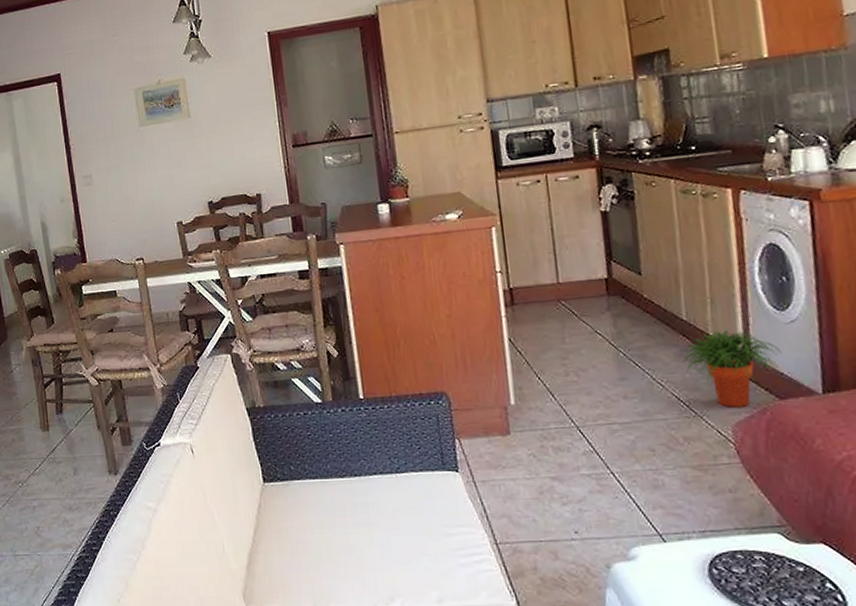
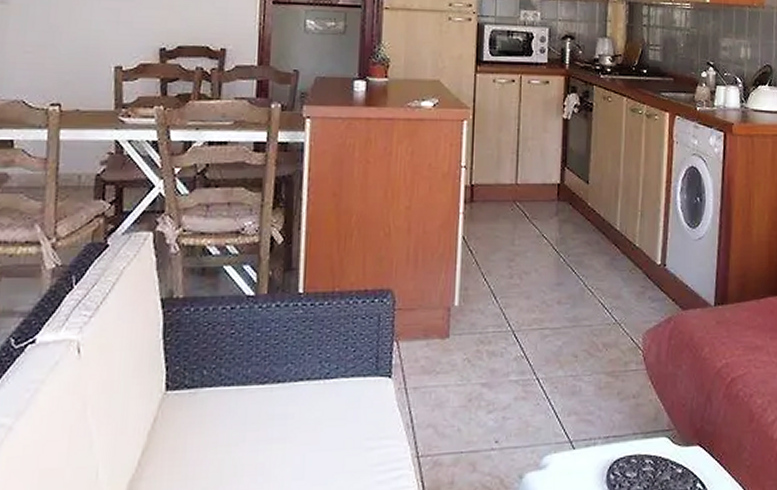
potted plant: present [682,330,782,407] -> none [611,243,689,316]

